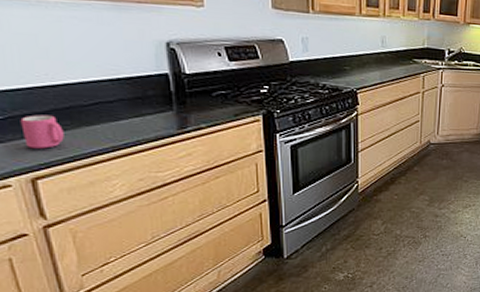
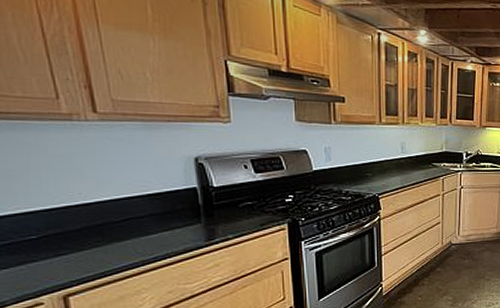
mug: present [20,115,64,149] -> none [53,233,96,266]

